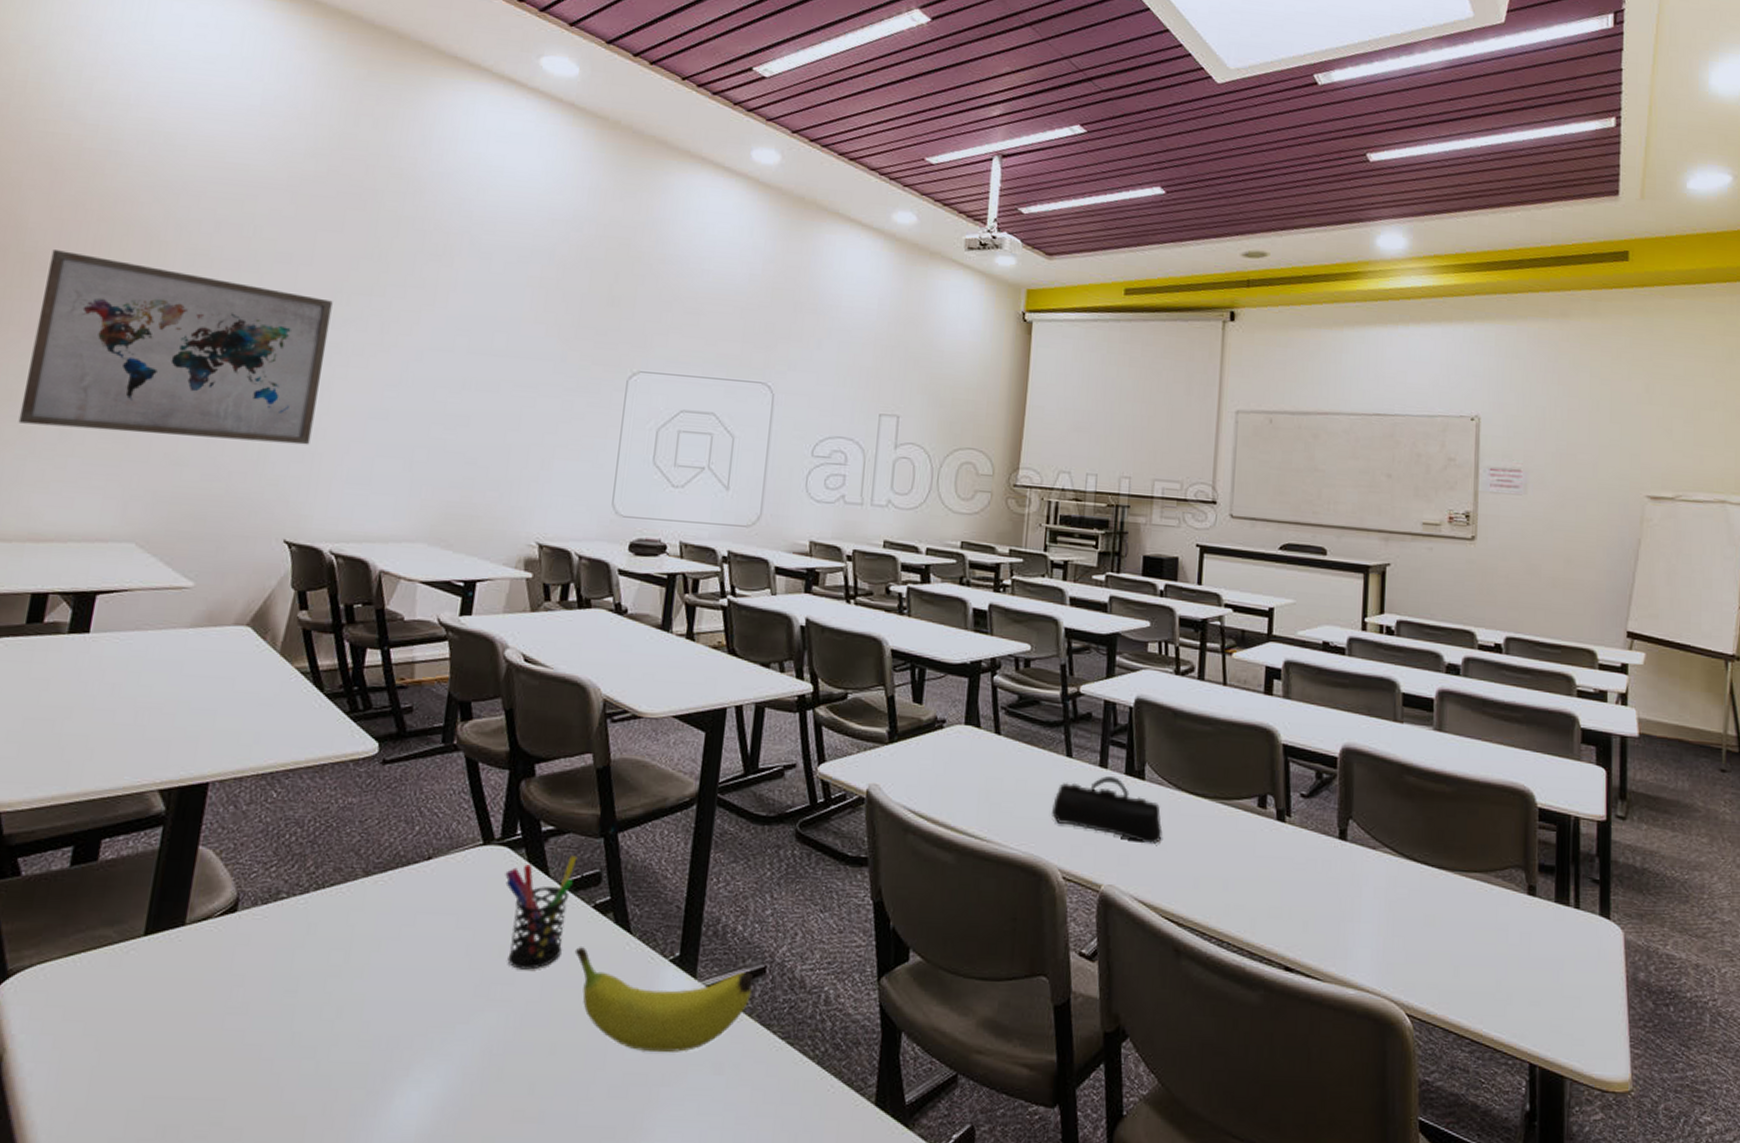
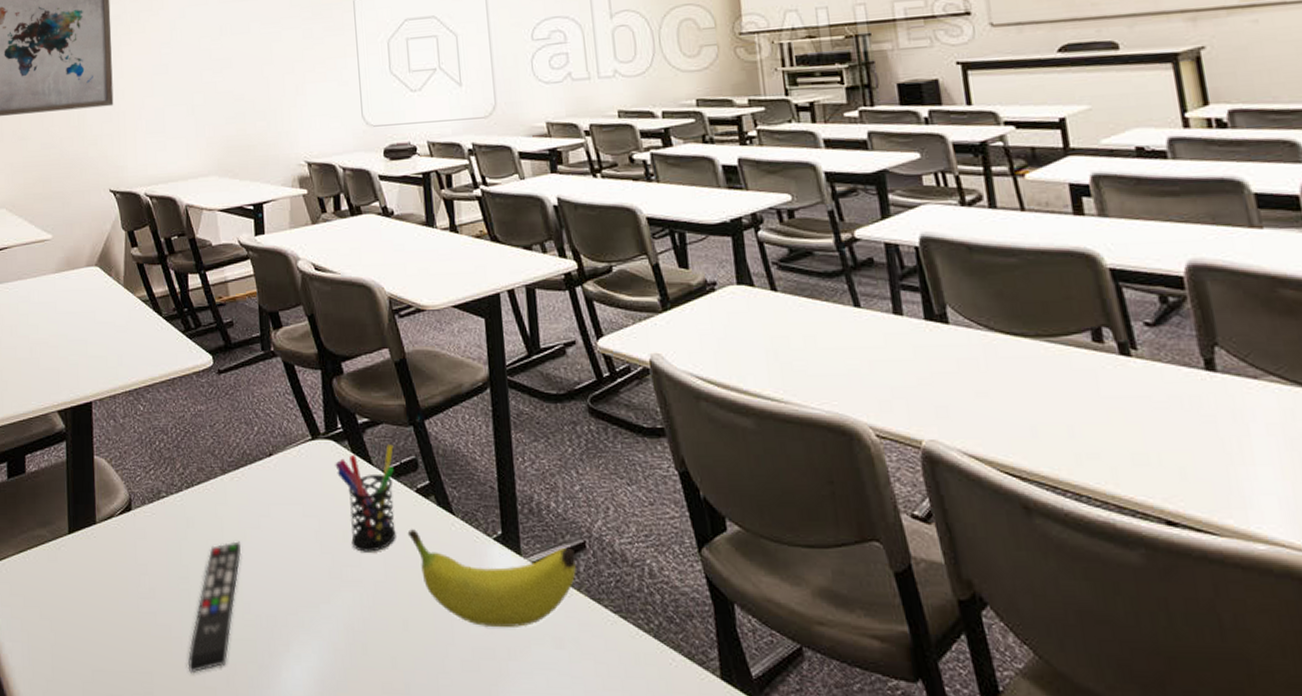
remote control: none [274,952,373,1101] -> present [187,541,242,674]
pencil case: present [1052,776,1163,845] -> none [848,323,983,393]

